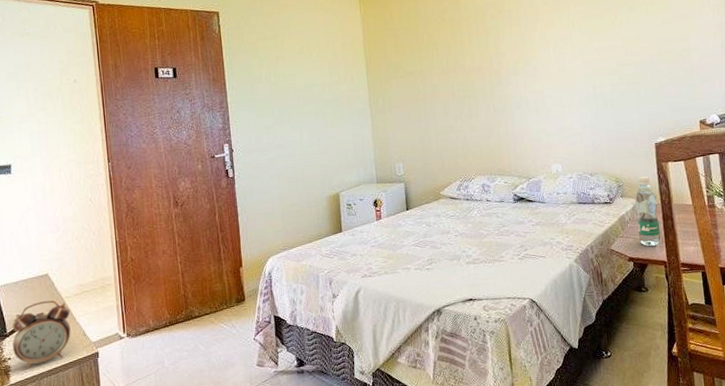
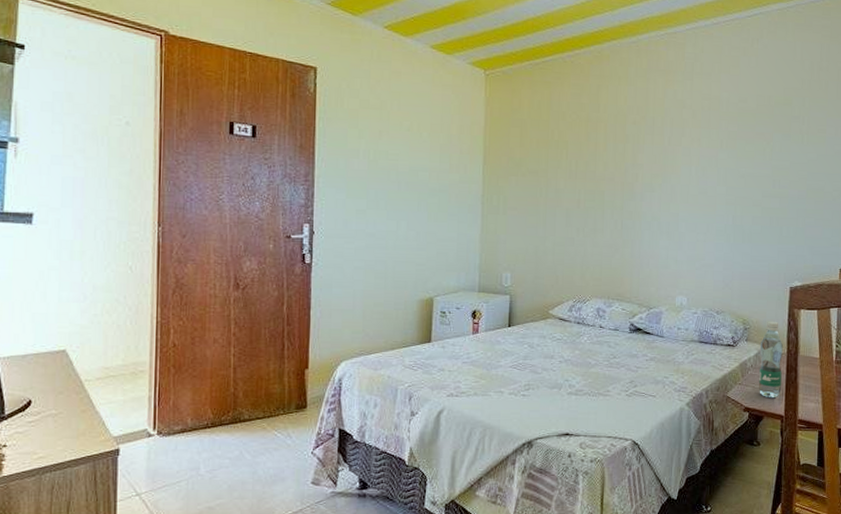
alarm clock: present [12,300,71,370] -> none [11,381,89,461]

